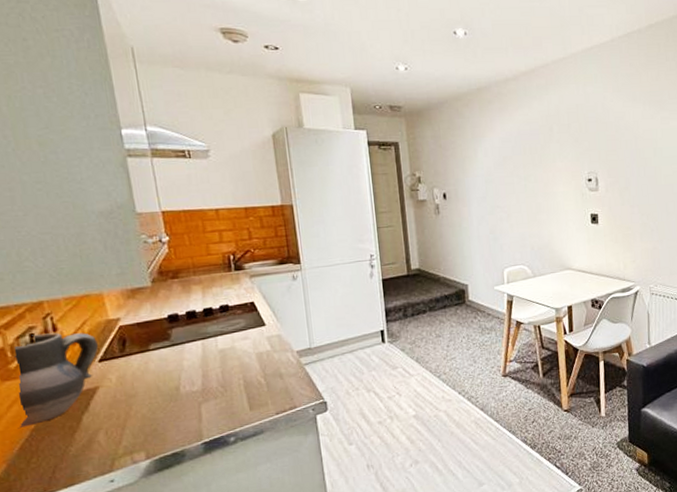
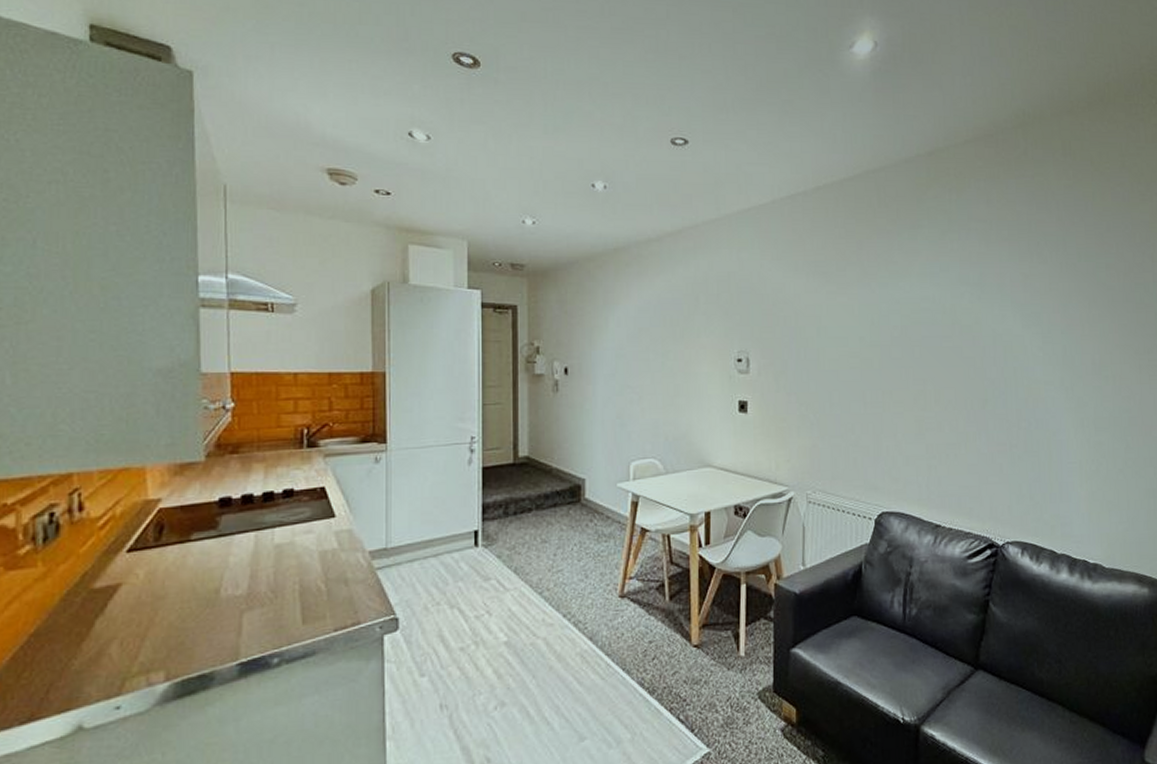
ceramic jug: present [14,332,98,429] -> none [13,513,129,633]

